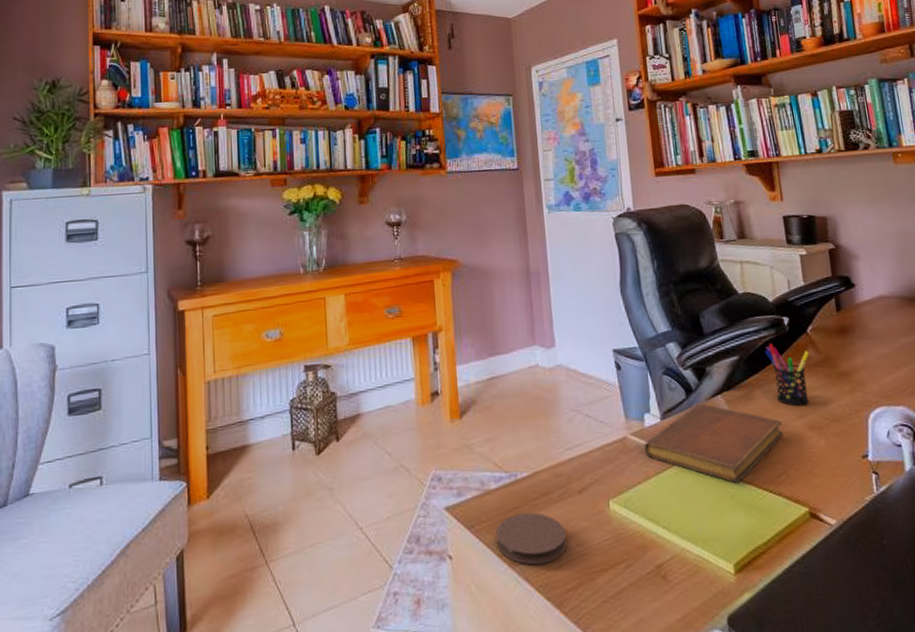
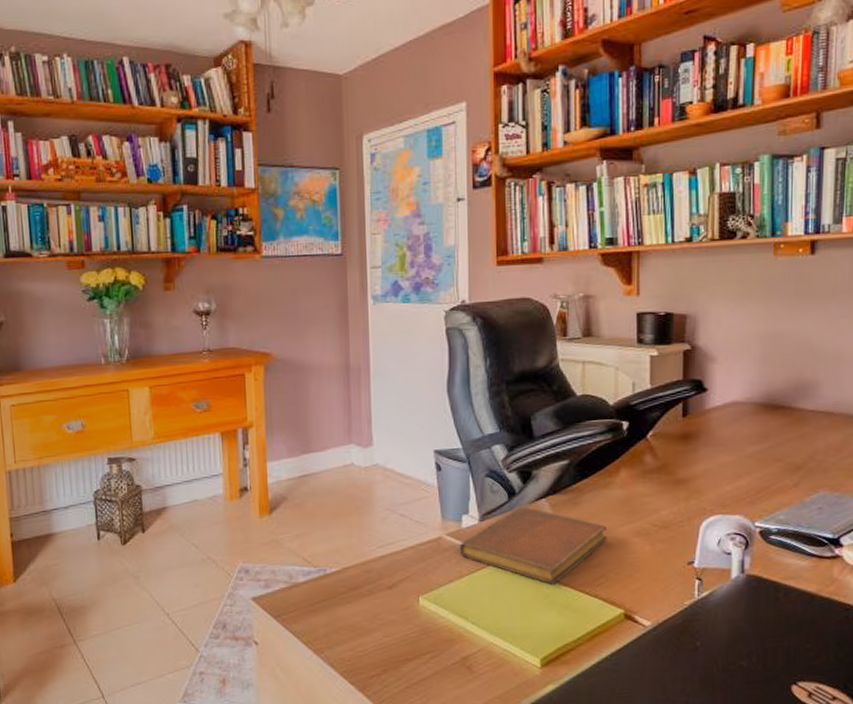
coaster: present [496,512,567,565] -> none [302,605,373,653]
pen holder: present [765,343,810,406] -> none [598,448,647,512]

